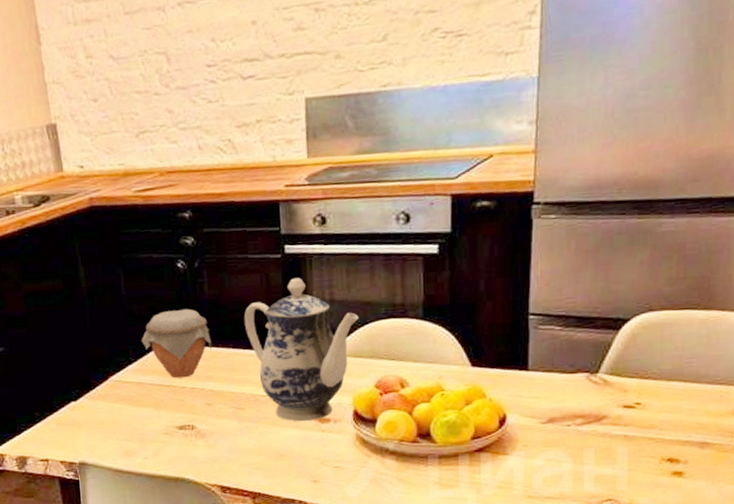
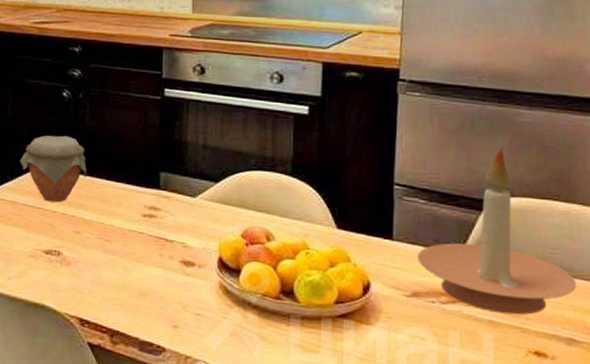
teapot: present [244,278,359,422] -> none [120,120,230,263]
candle holder: none [552,261,713,428] -> present [417,147,577,315]

